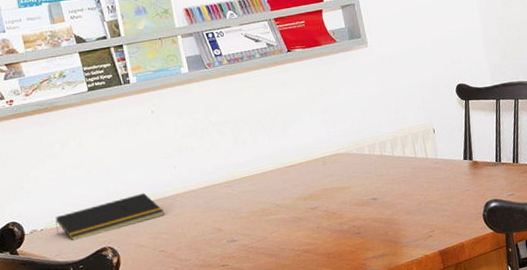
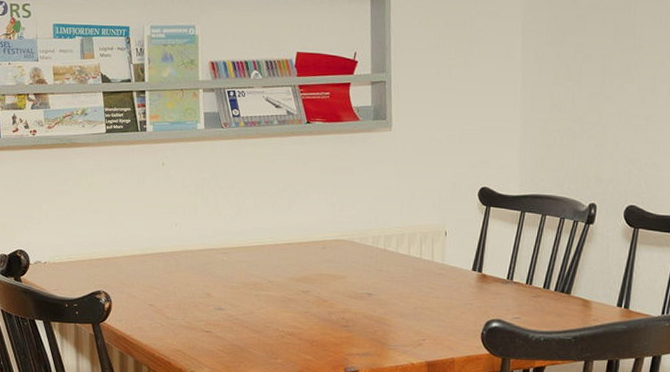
notepad: present [55,193,165,240] -> none [58,244,160,278]

